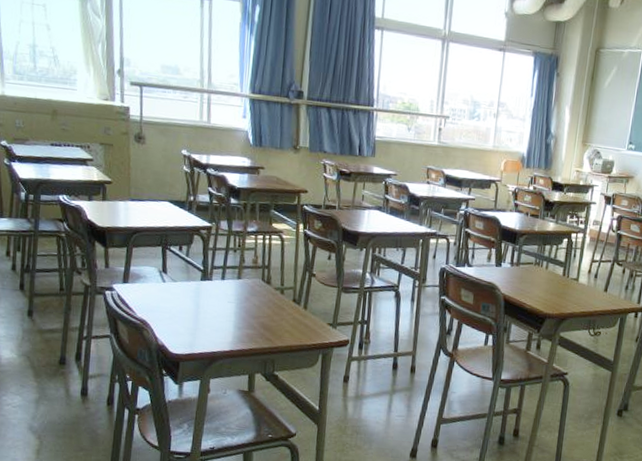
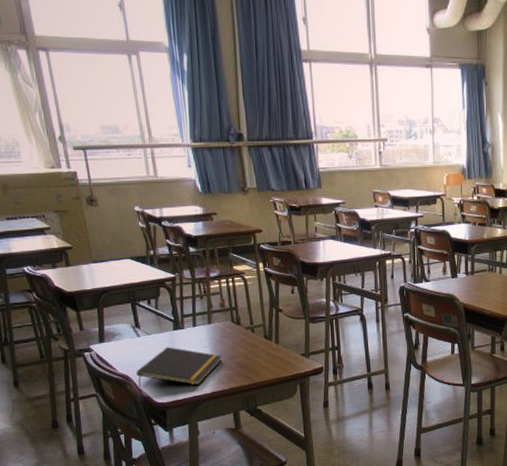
notepad: none [155,296,247,341] -> present [136,347,222,388]

